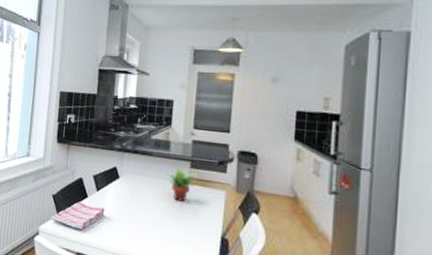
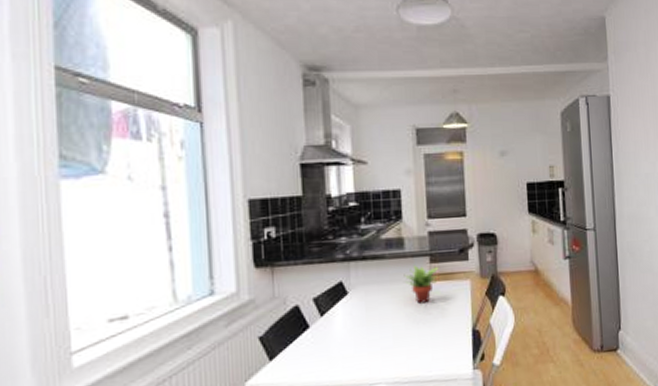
dish towel: present [51,201,105,231] -> none [260,335,335,372]

